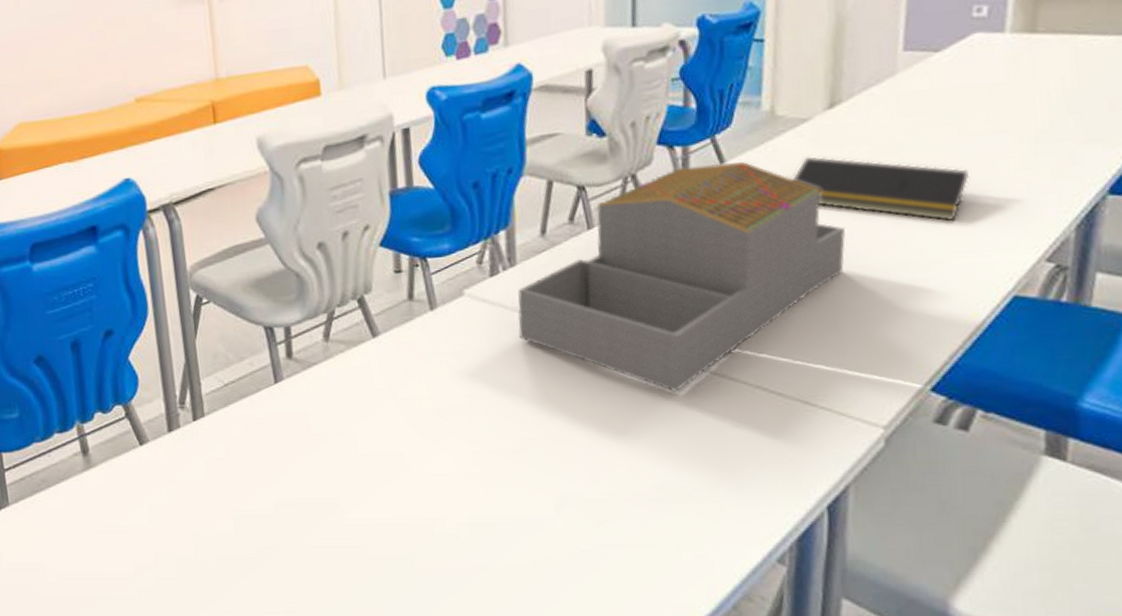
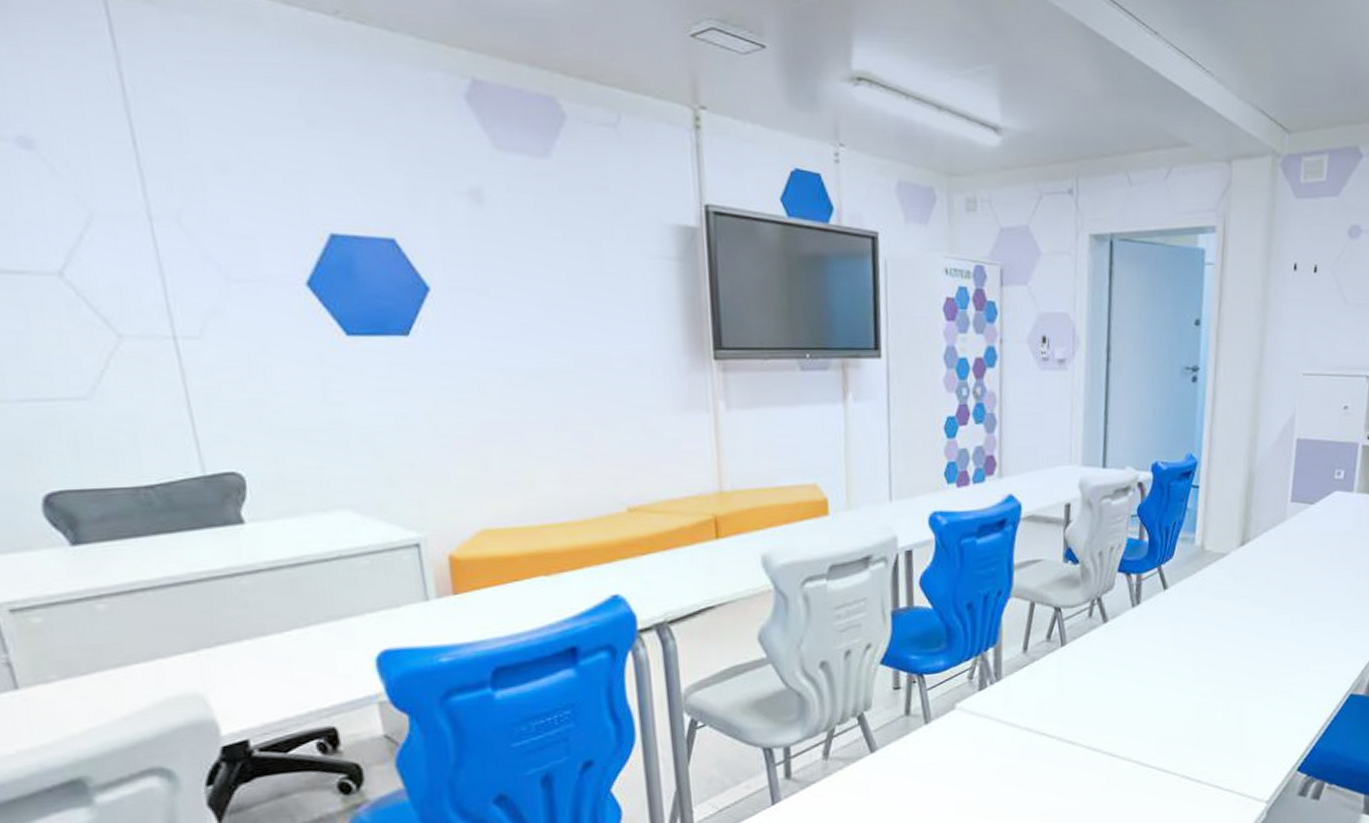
architectural model: present [517,162,845,391] -> none [1001,588,1248,785]
notepad: present [793,156,969,222] -> none [1214,585,1327,638]

